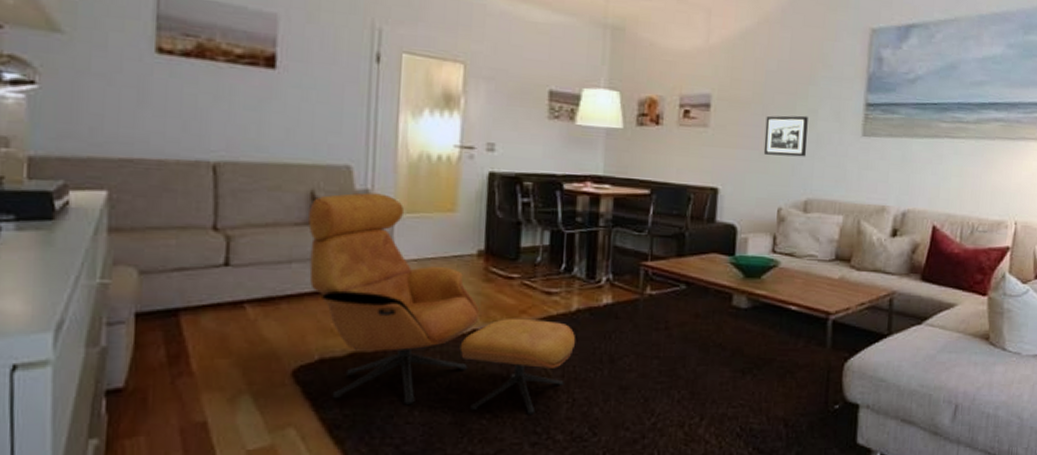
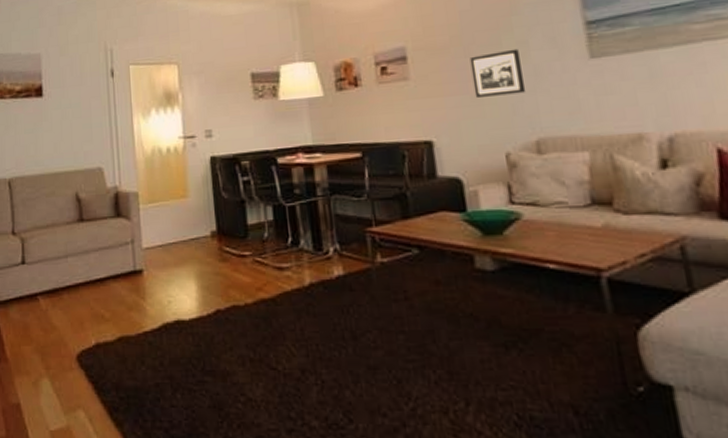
armchair: present [308,192,576,414] -> none [76,188,315,398]

